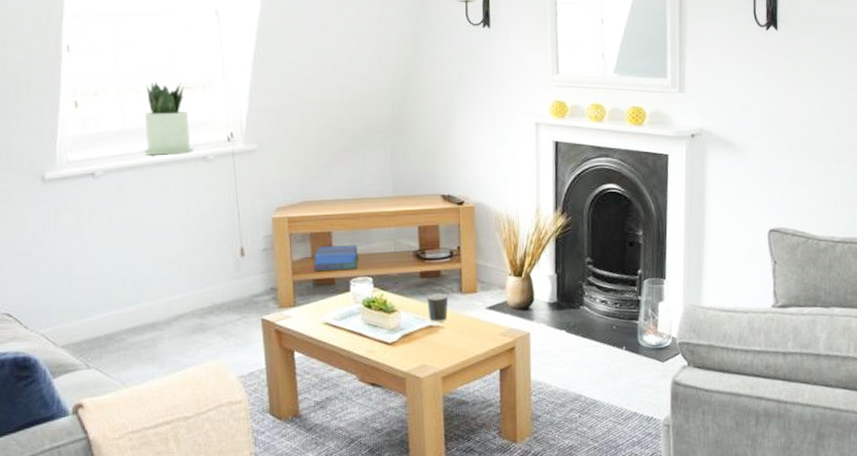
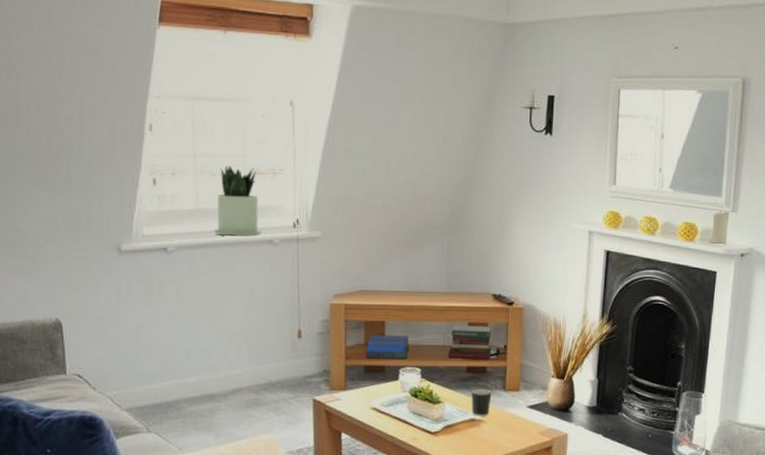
books: none [400,228,445,265] -> present [448,325,492,360]
candle: none [657,92,677,127] -> present [708,210,730,245]

